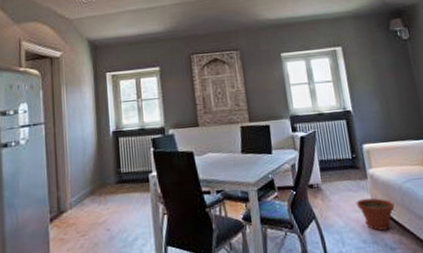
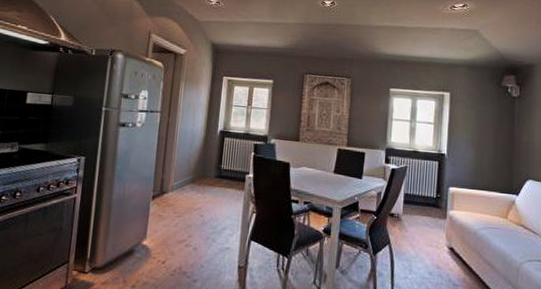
plant pot: present [356,198,395,231] -> none [430,235,466,267]

